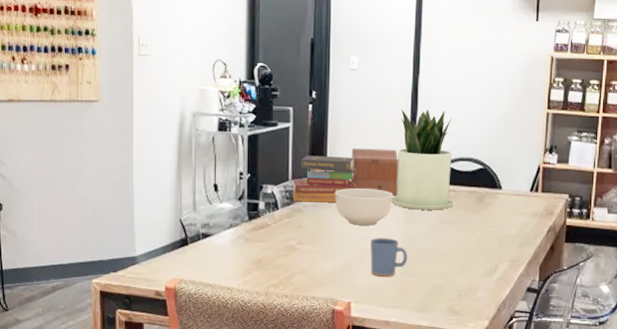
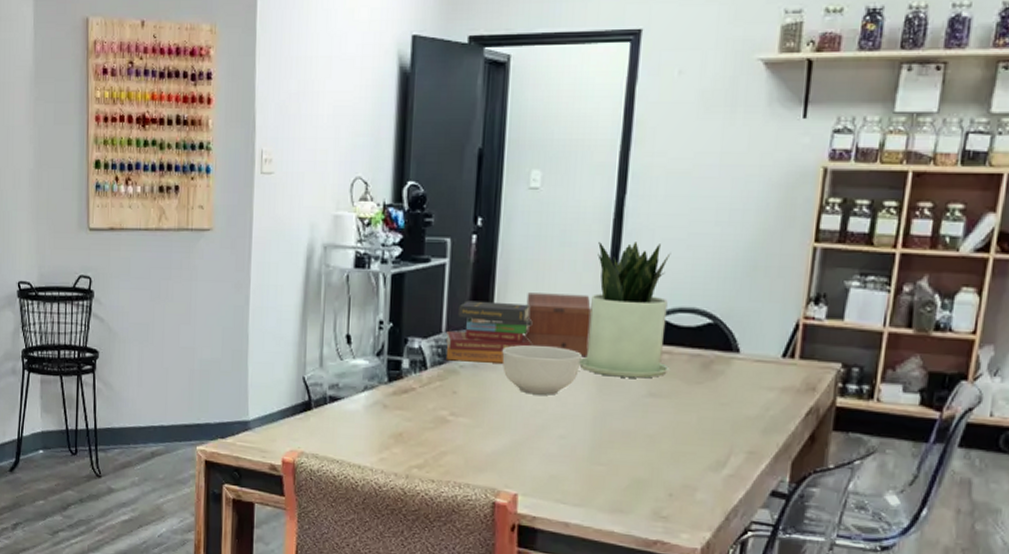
mug: present [370,238,408,277] -> none [546,412,599,464]

